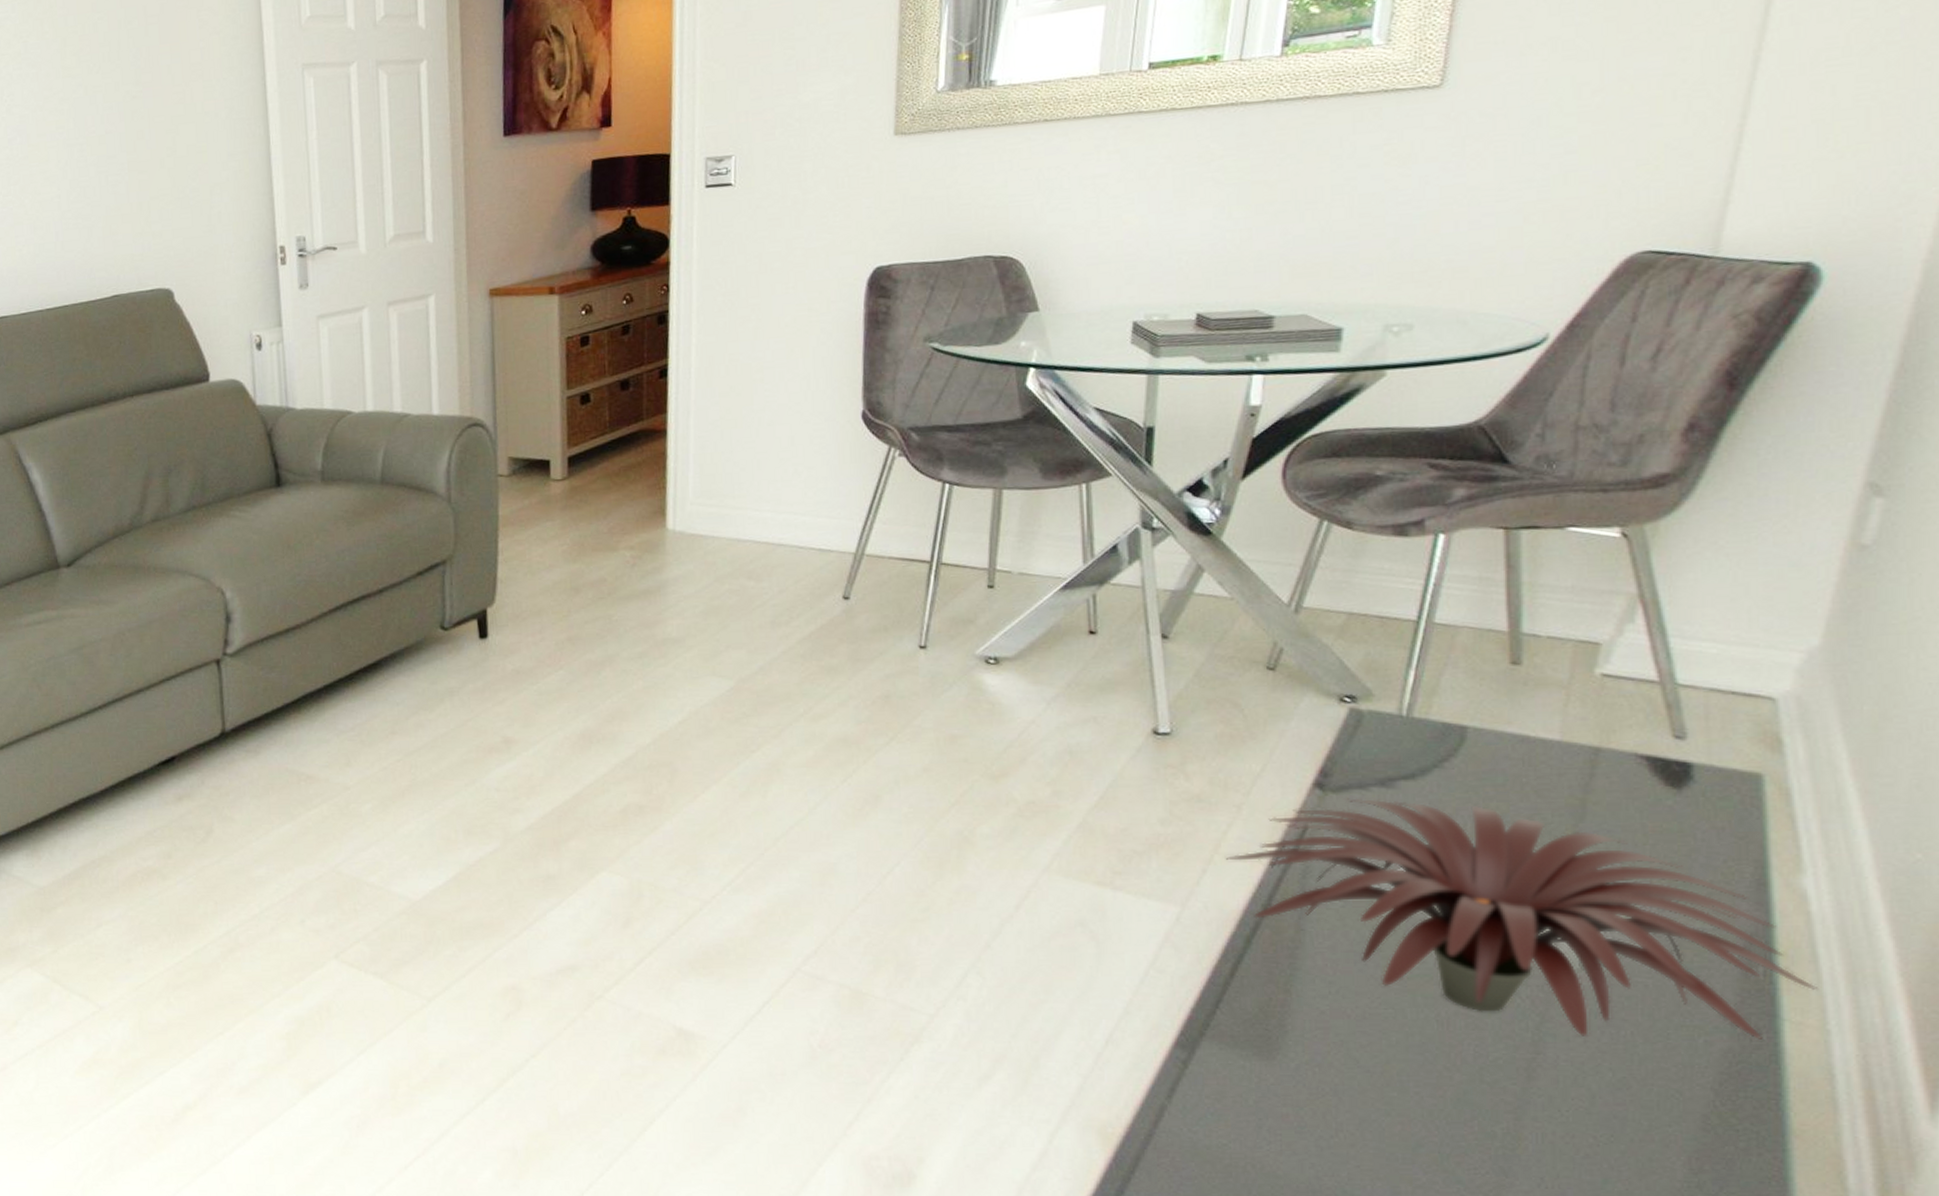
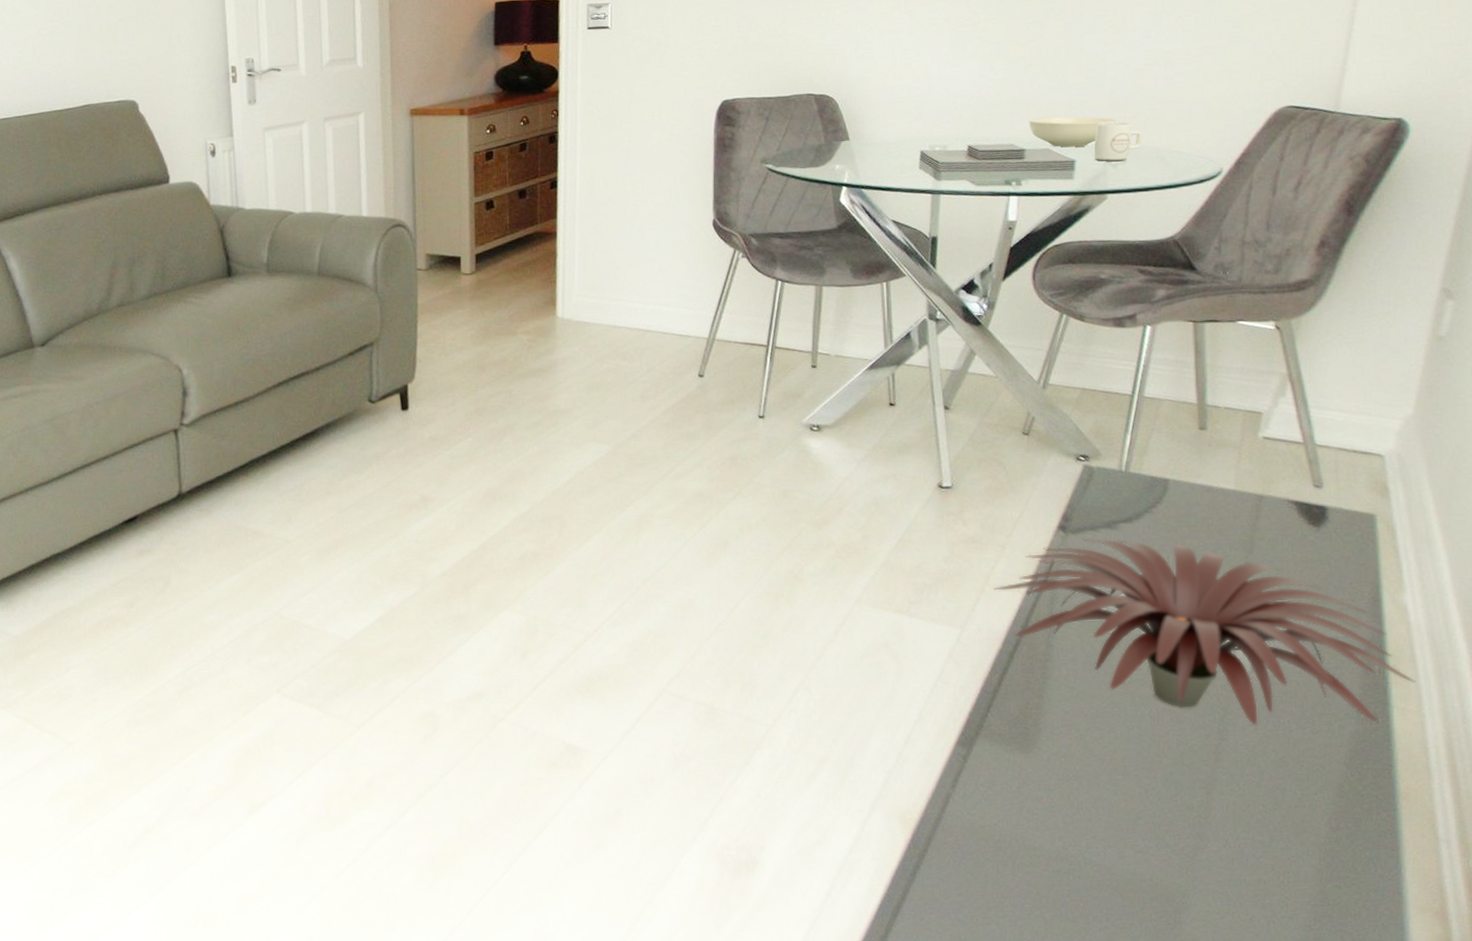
bowl: none [1279,273,1401,312] -> present [1028,116,1117,147]
mug: none [1368,278,1437,329] -> present [1094,122,1143,162]

